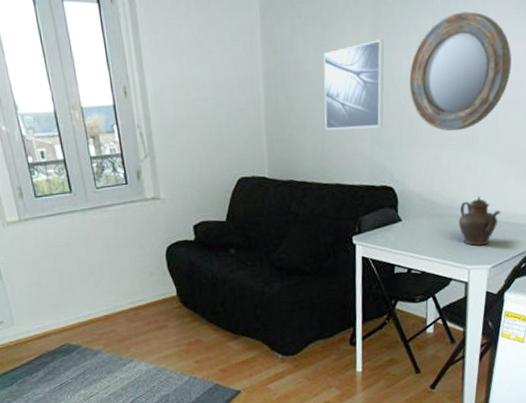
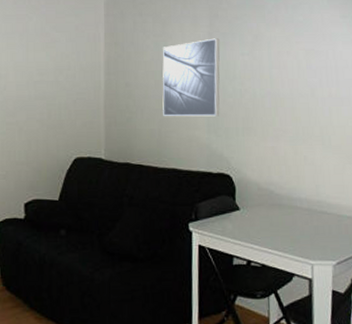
home mirror: present [409,11,511,131] -> none [244,18,342,123]
teapot: present [458,196,502,245] -> none [298,188,343,239]

